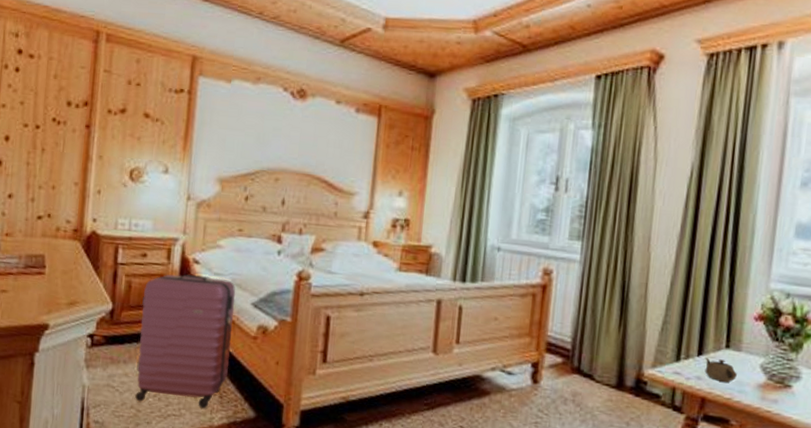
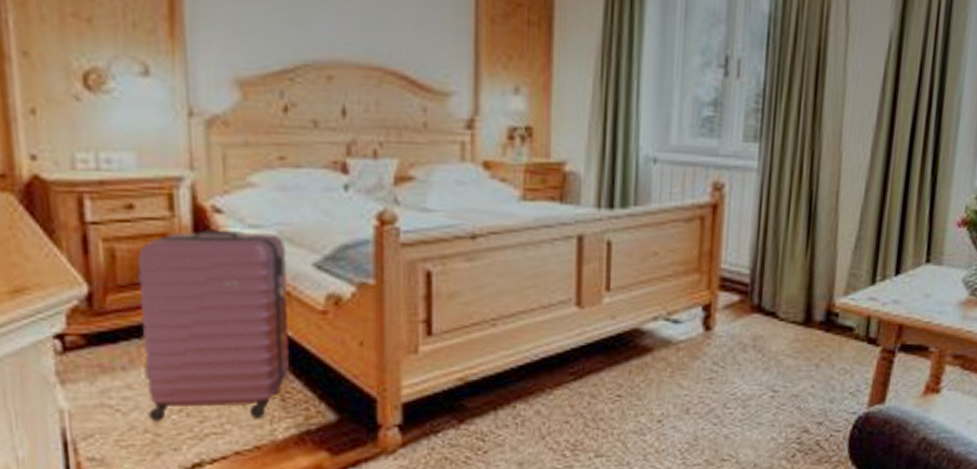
teapot: present [705,358,737,383] -> none [903,277,938,303]

